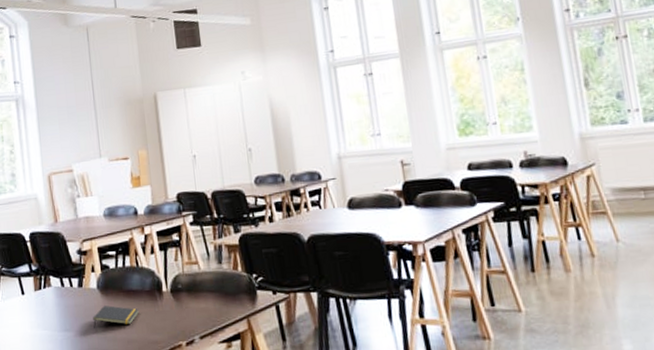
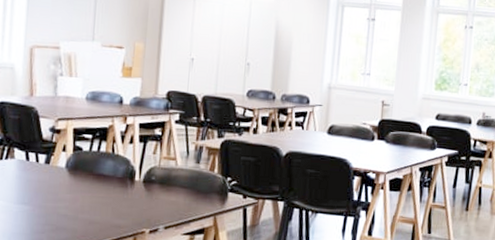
notepad: present [93,305,140,328] -> none [55,186,107,207]

